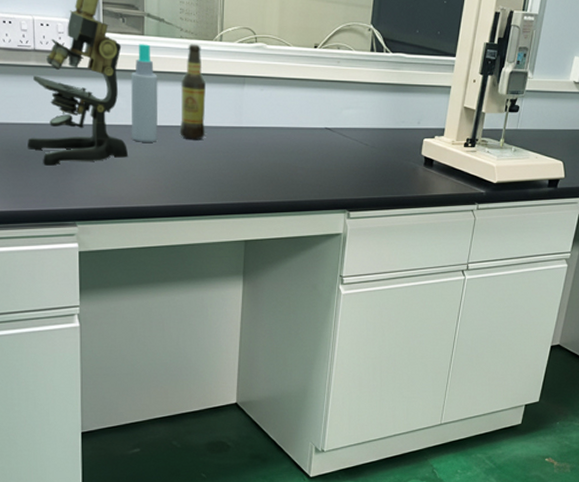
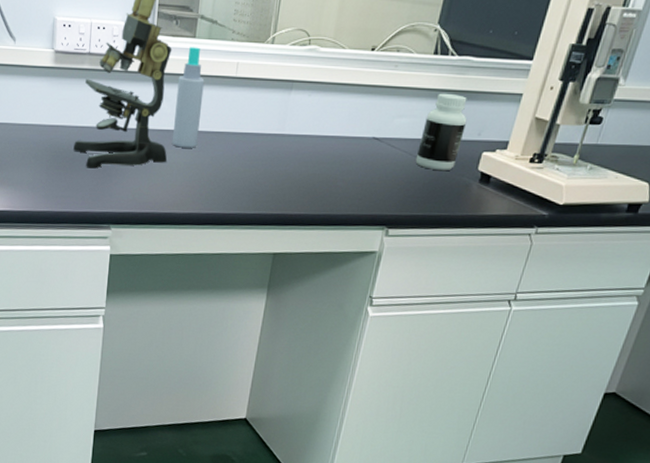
bottle: present [179,44,207,139] -> none [220,46,253,146]
medicine bottle: none [366,86,407,157] -> present [415,93,467,171]

